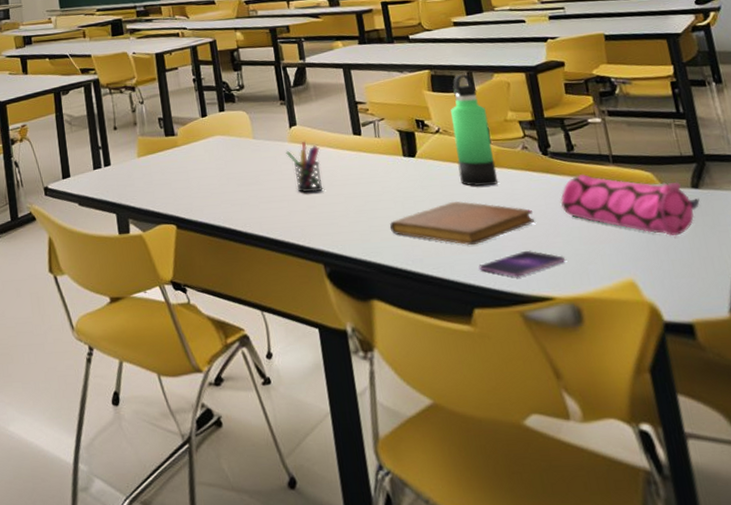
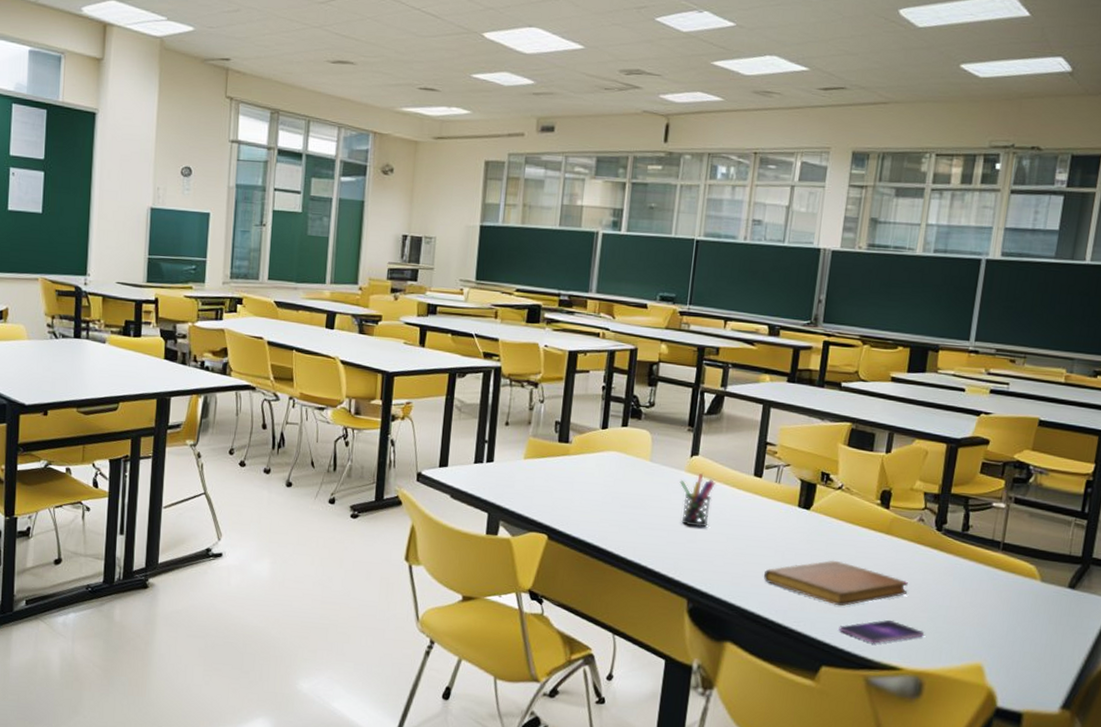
thermos bottle: present [450,74,498,186] -> none [847,433,896,552]
pencil case: present [560,174,700,236] -> none [937,556,1072,631]

